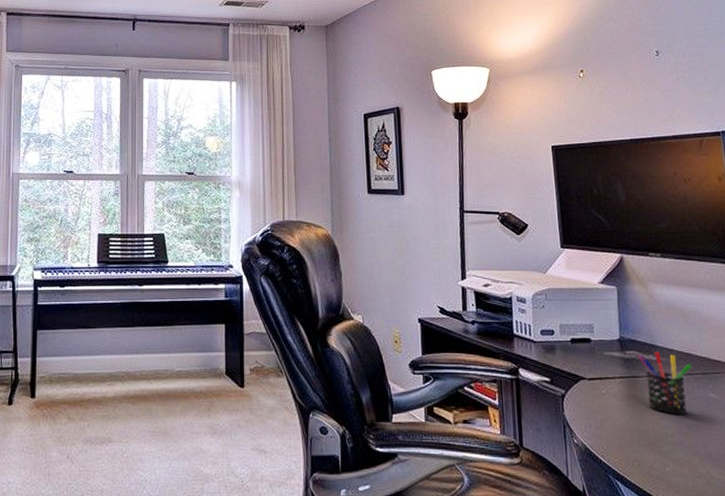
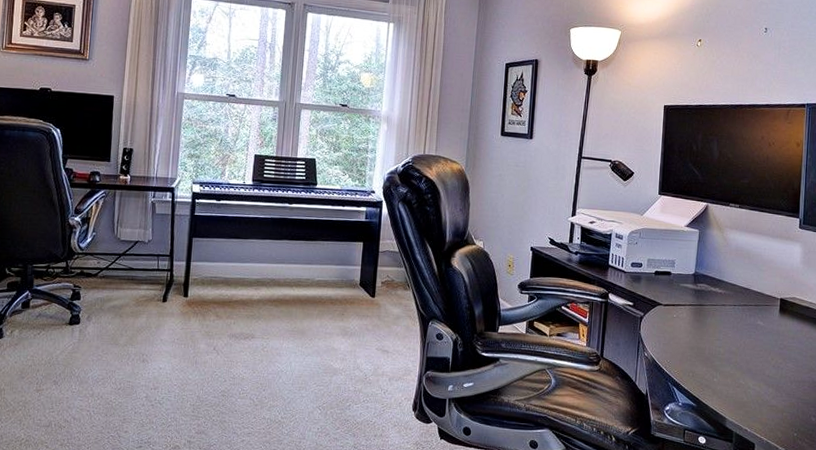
pen holder: present [638,352,692,414] -> none [707,286,749,337]

